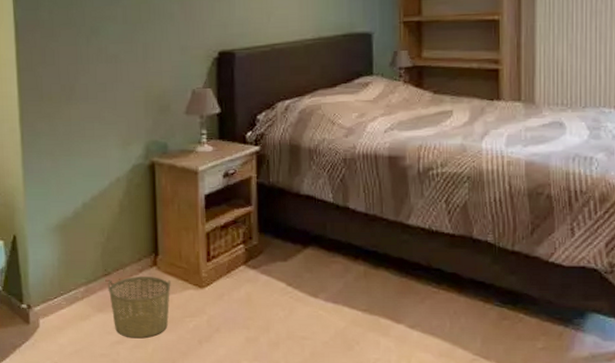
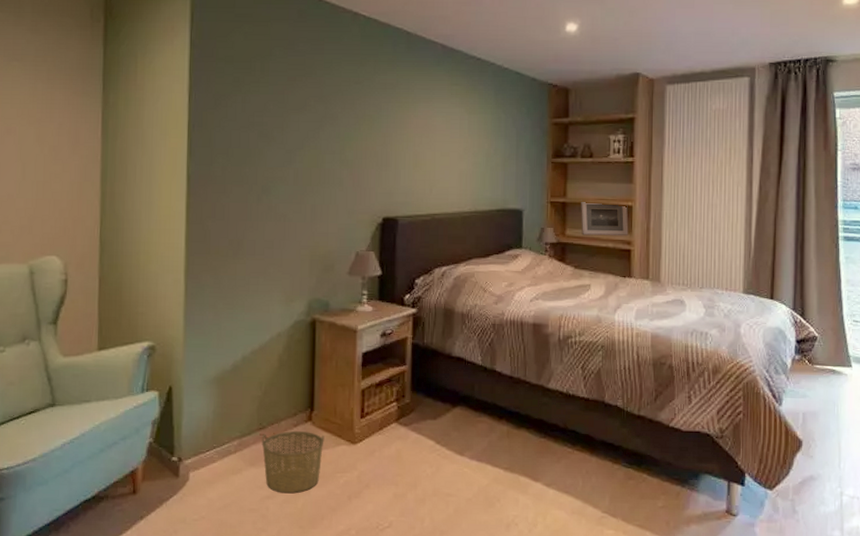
picture frame: none [439,17,496,57] -> present [581,200,629,237]

